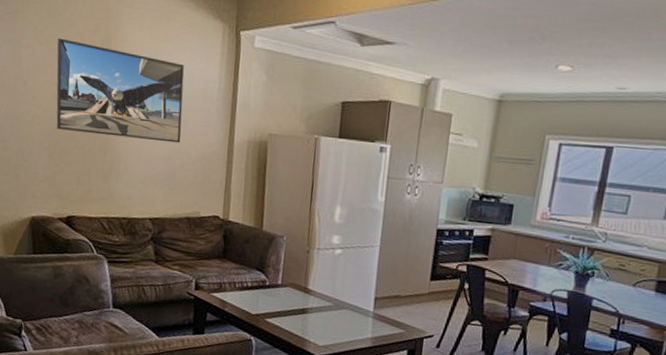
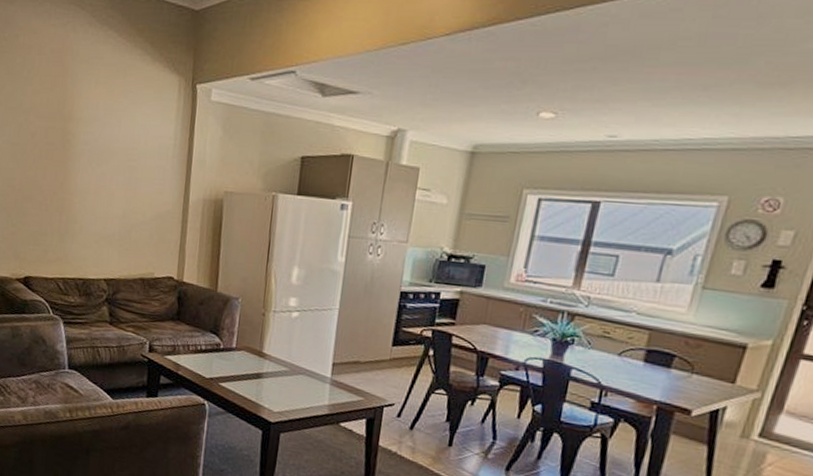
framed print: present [56,38,184,143] -> none [14,96,140,202]

